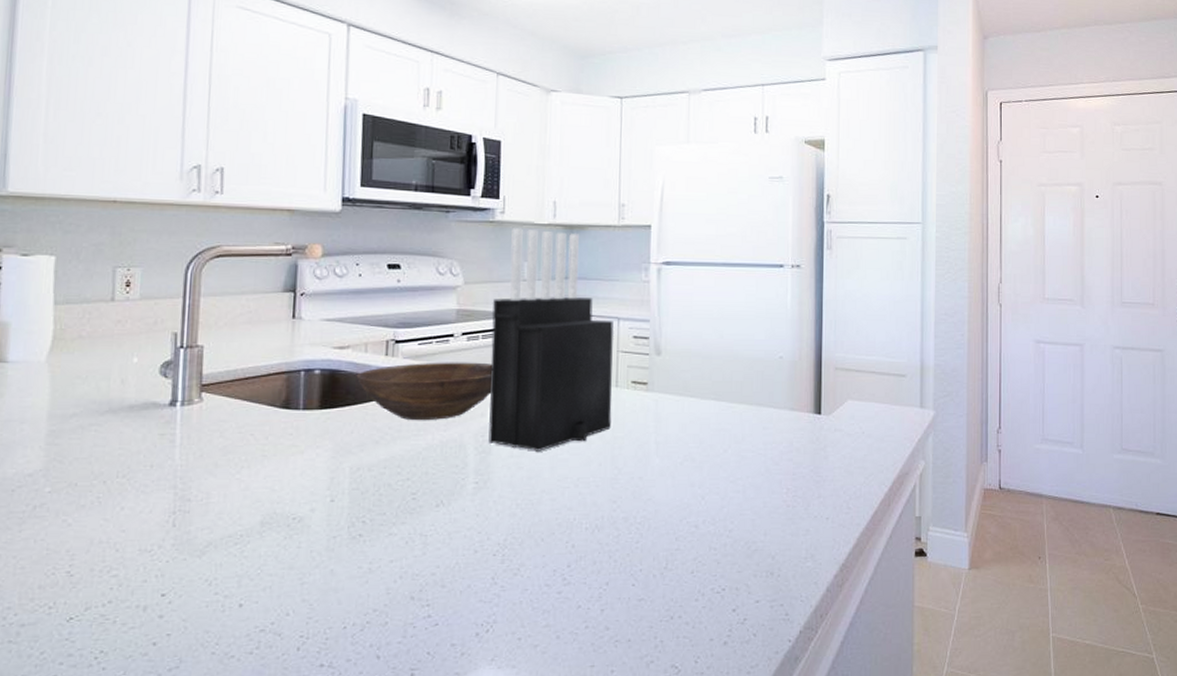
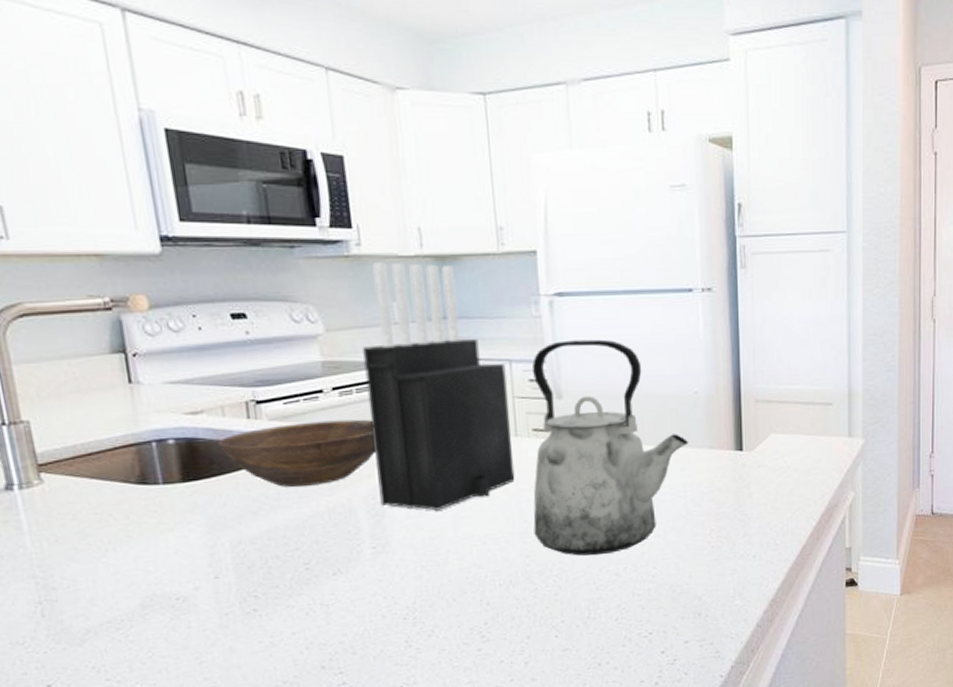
kettle: none [623,304,771,506] -> present [532,339,688,556]

